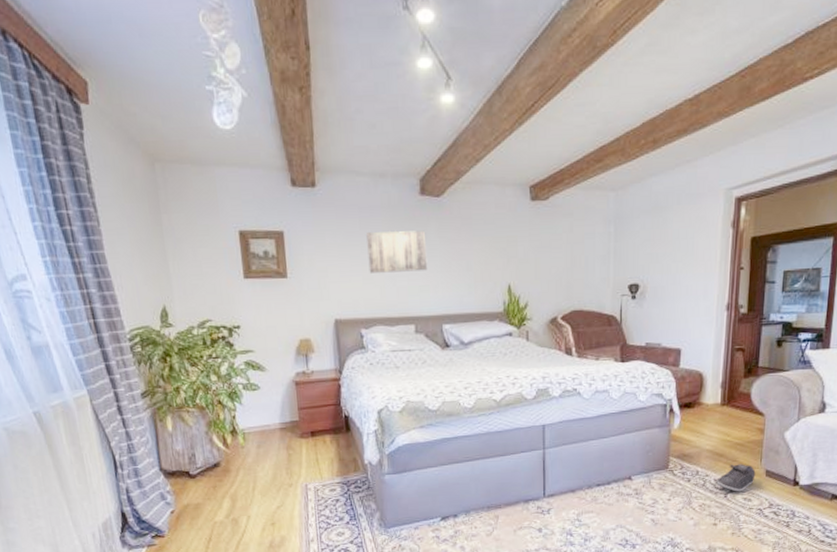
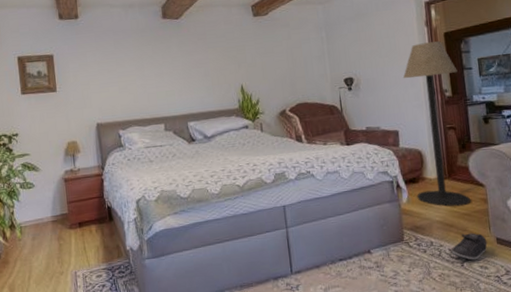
wall art: present [367,230,428,273] -> none [120,46,172,83]
floor lamp: none [690,247,759,436] -> present [403,41,471,207]

